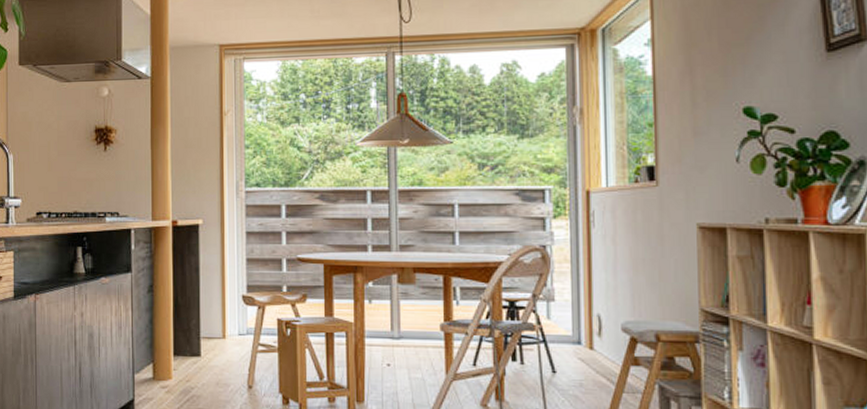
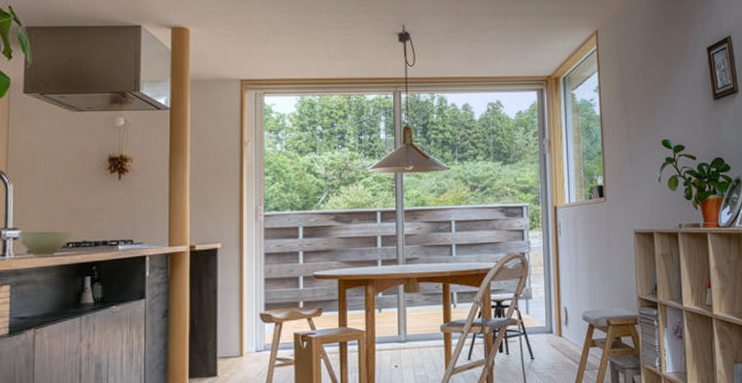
bowl: none [18,200,65,225] -> present [17,230,73,257]

